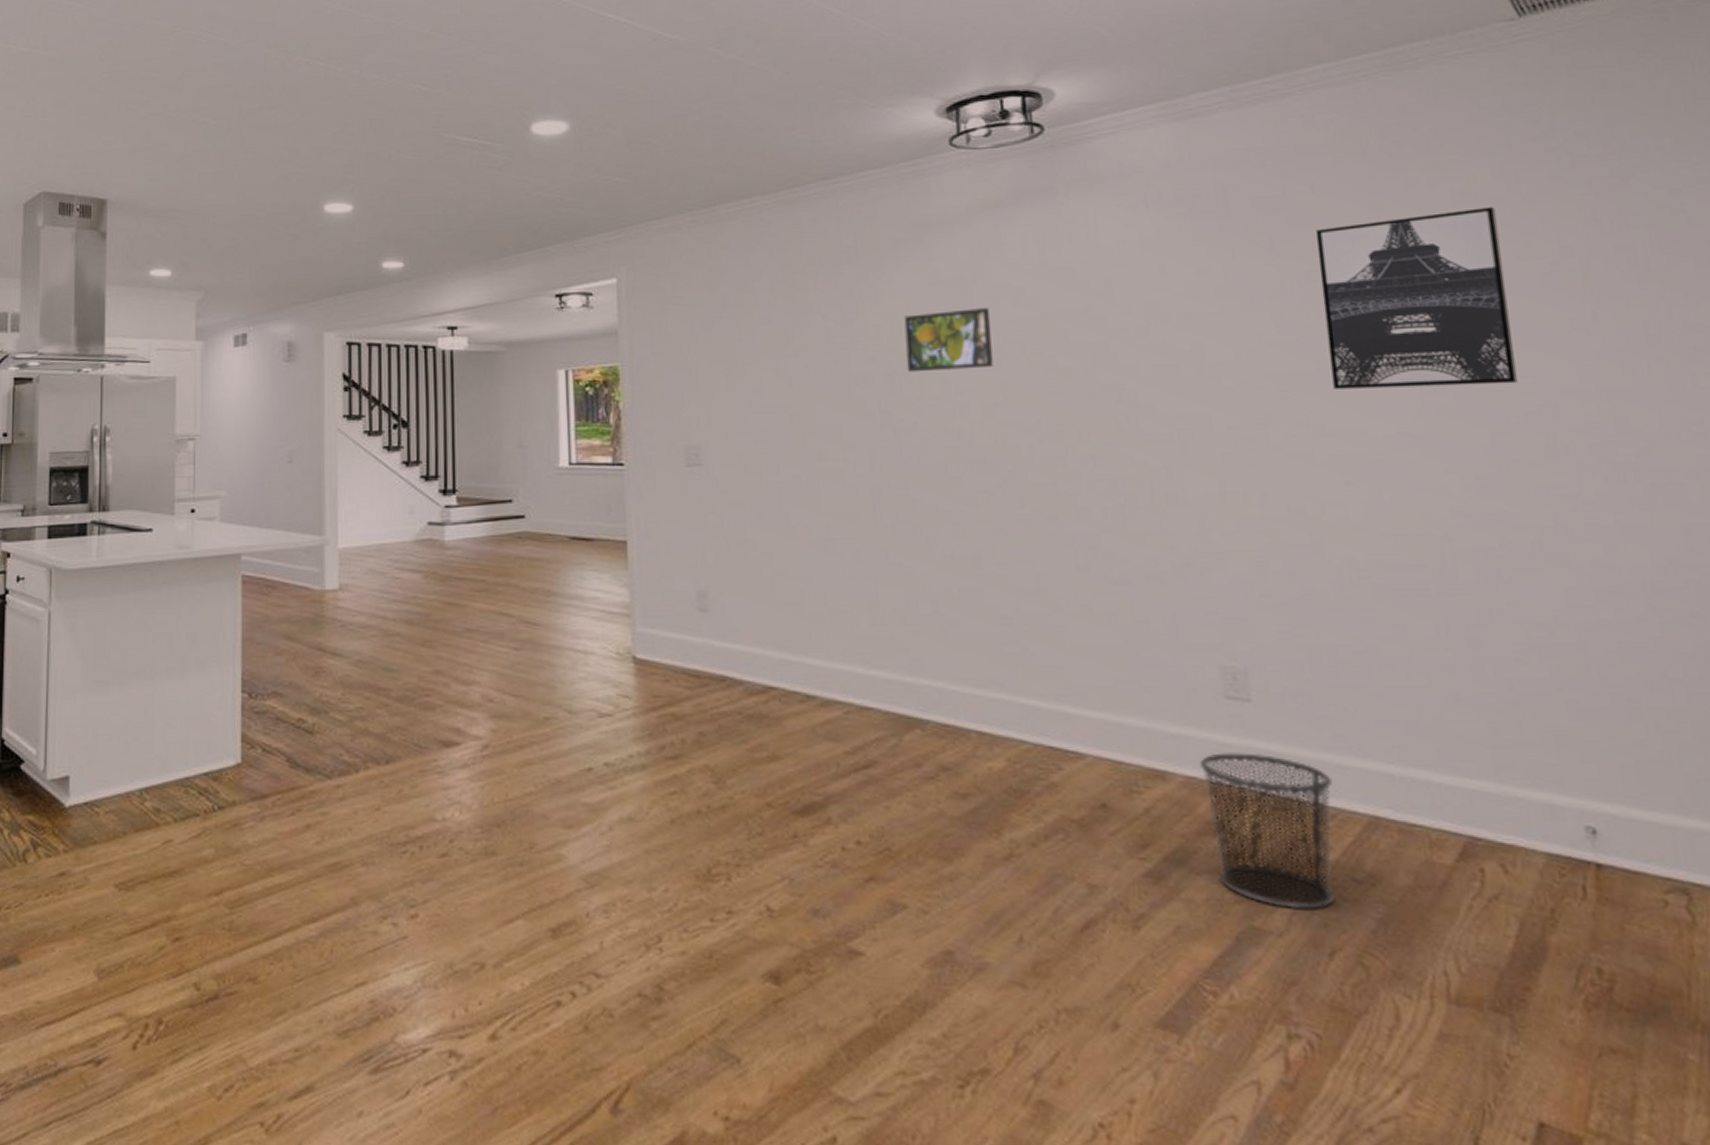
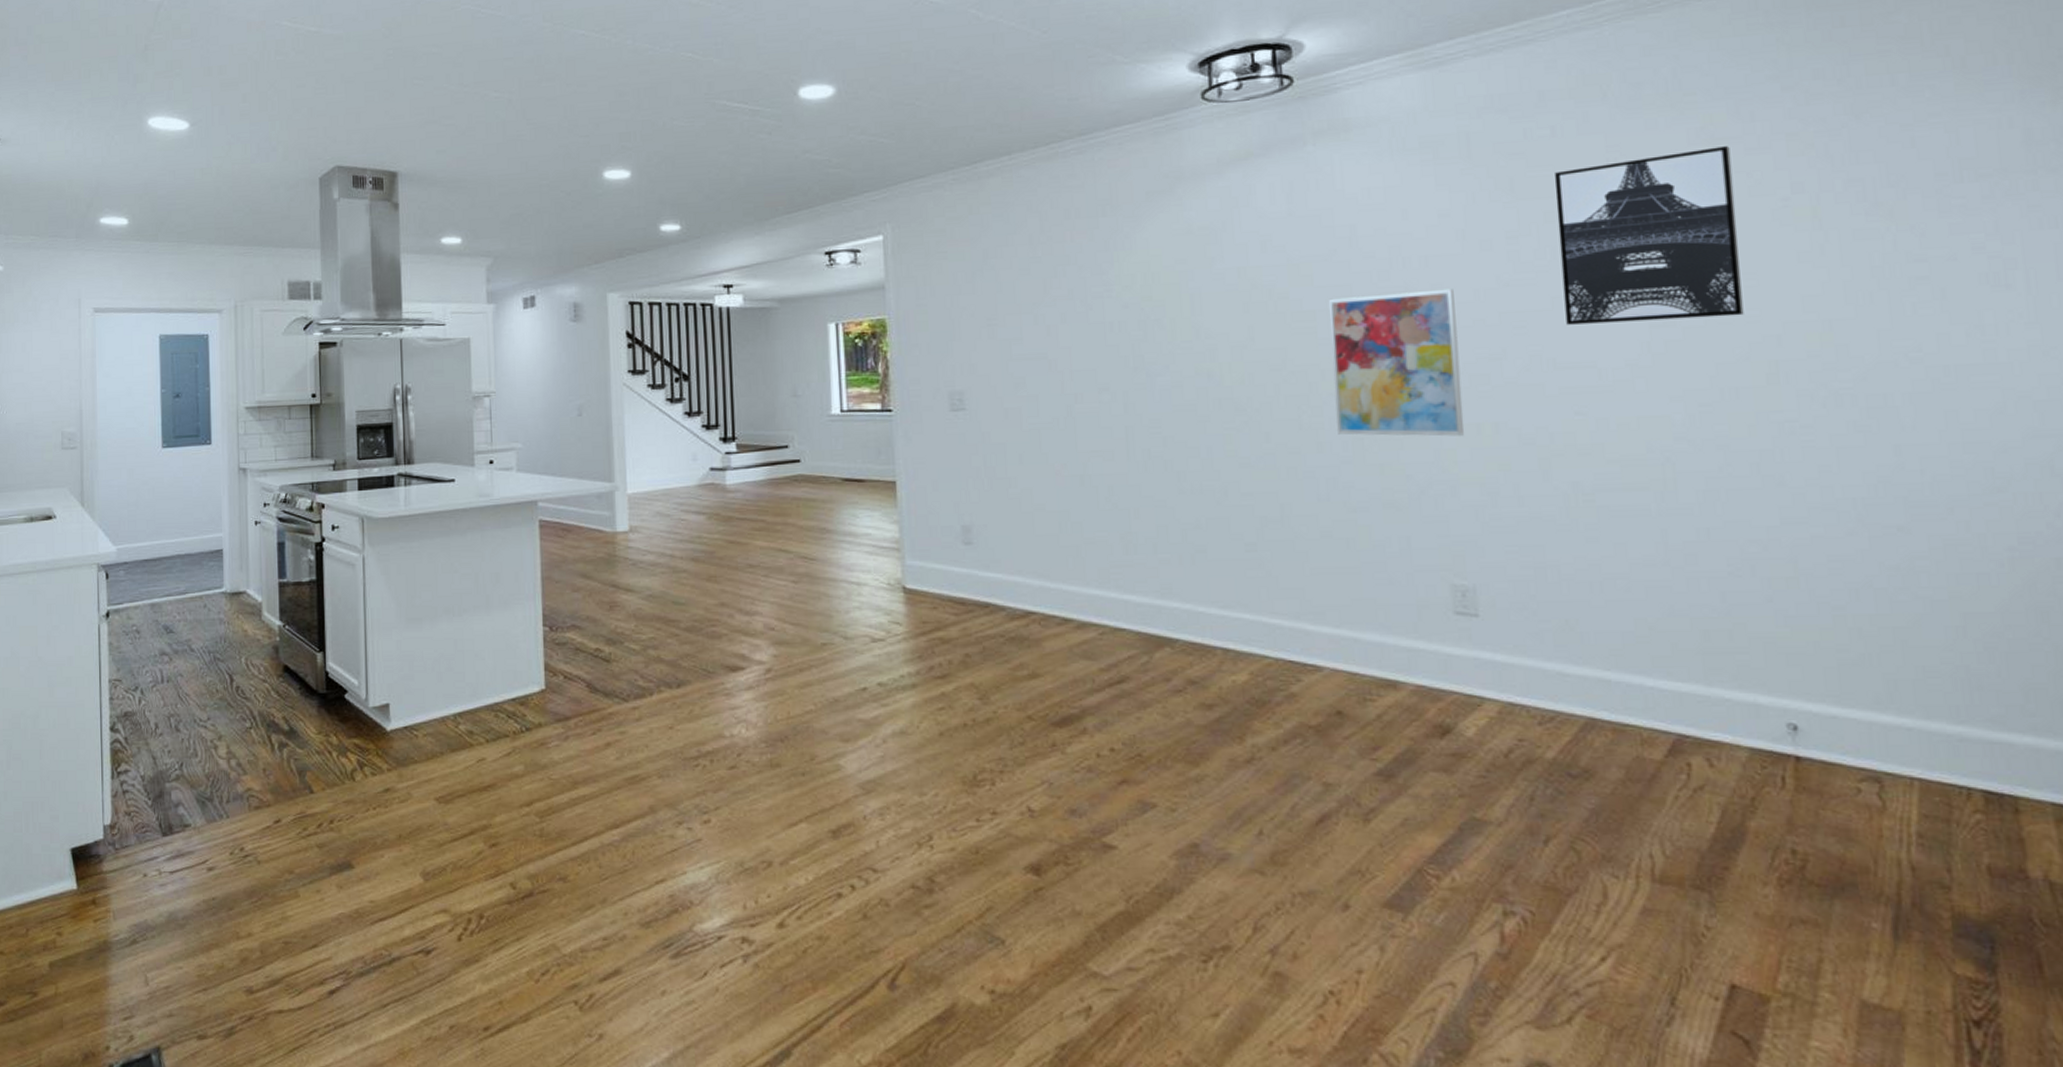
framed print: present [904,308,993,373] -> none [1157,255,1242,318]
wall art: none [1085,348,1230,505] -> present [1329,288,1464,437]
waste bin: present [1199,753,1334,911] -> none [1428,663,1552,803]

